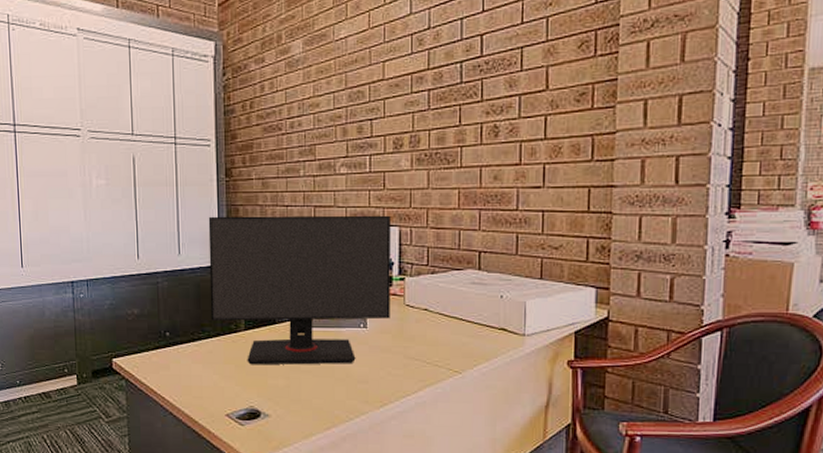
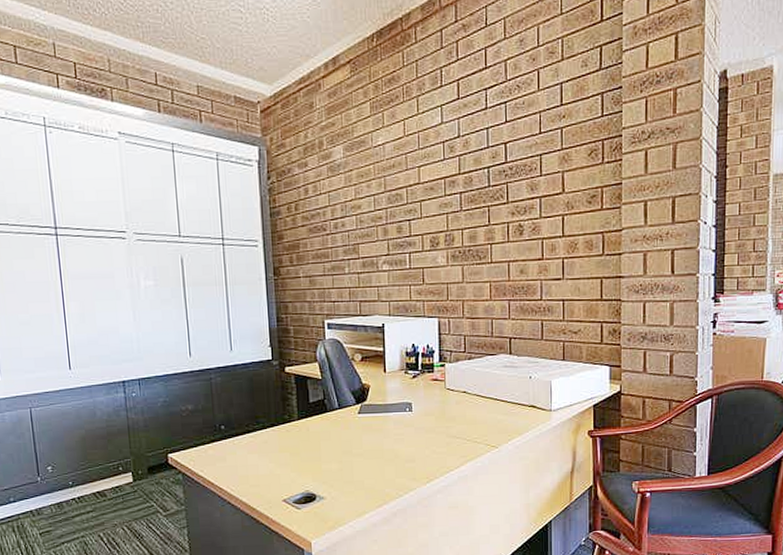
computer monitor: present [208,215,391,365] -> none [258,307,433,452]

